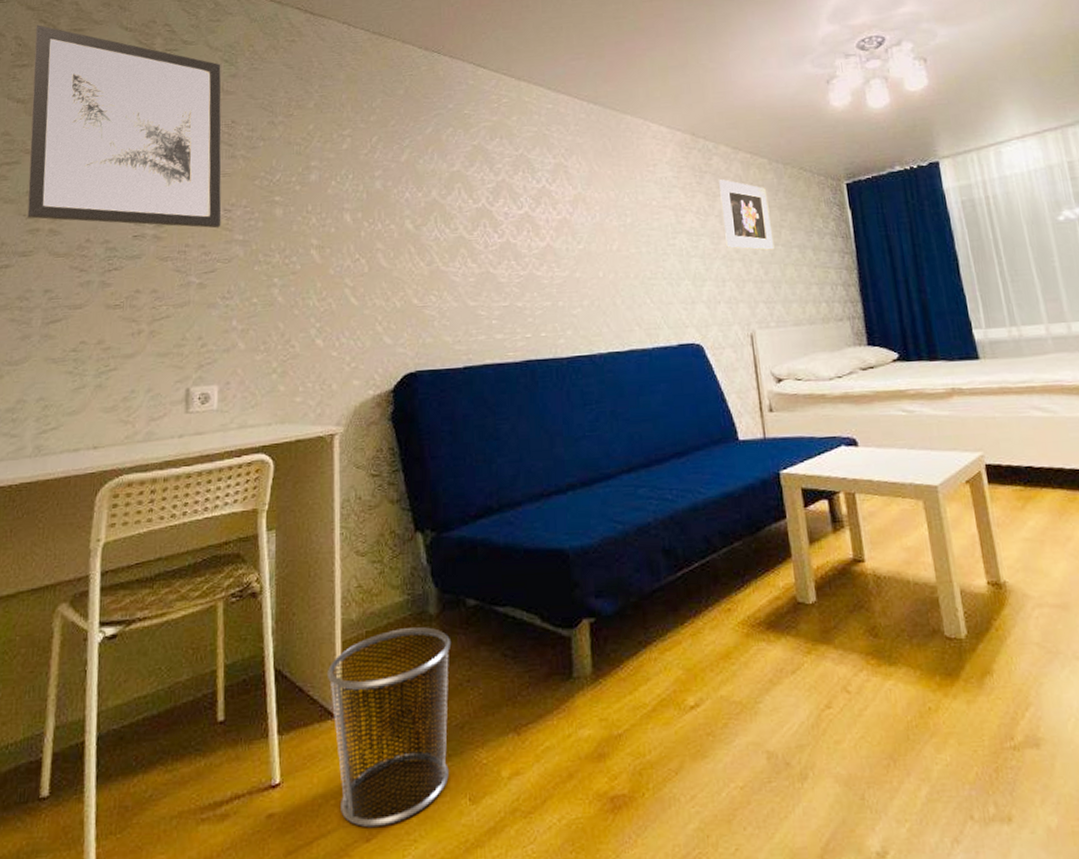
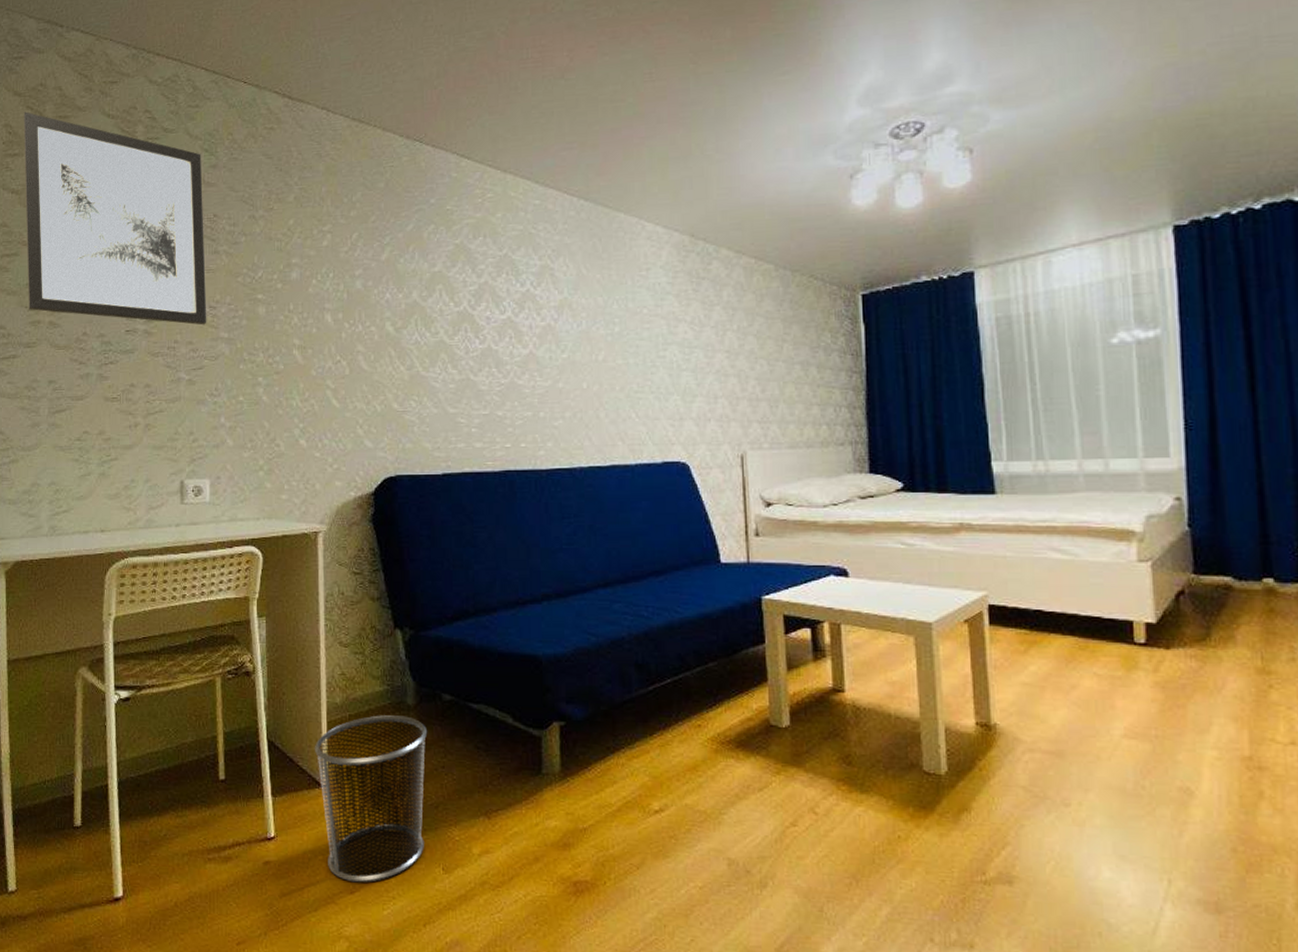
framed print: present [719,179,775,251] -> none [718,286,774,366]

